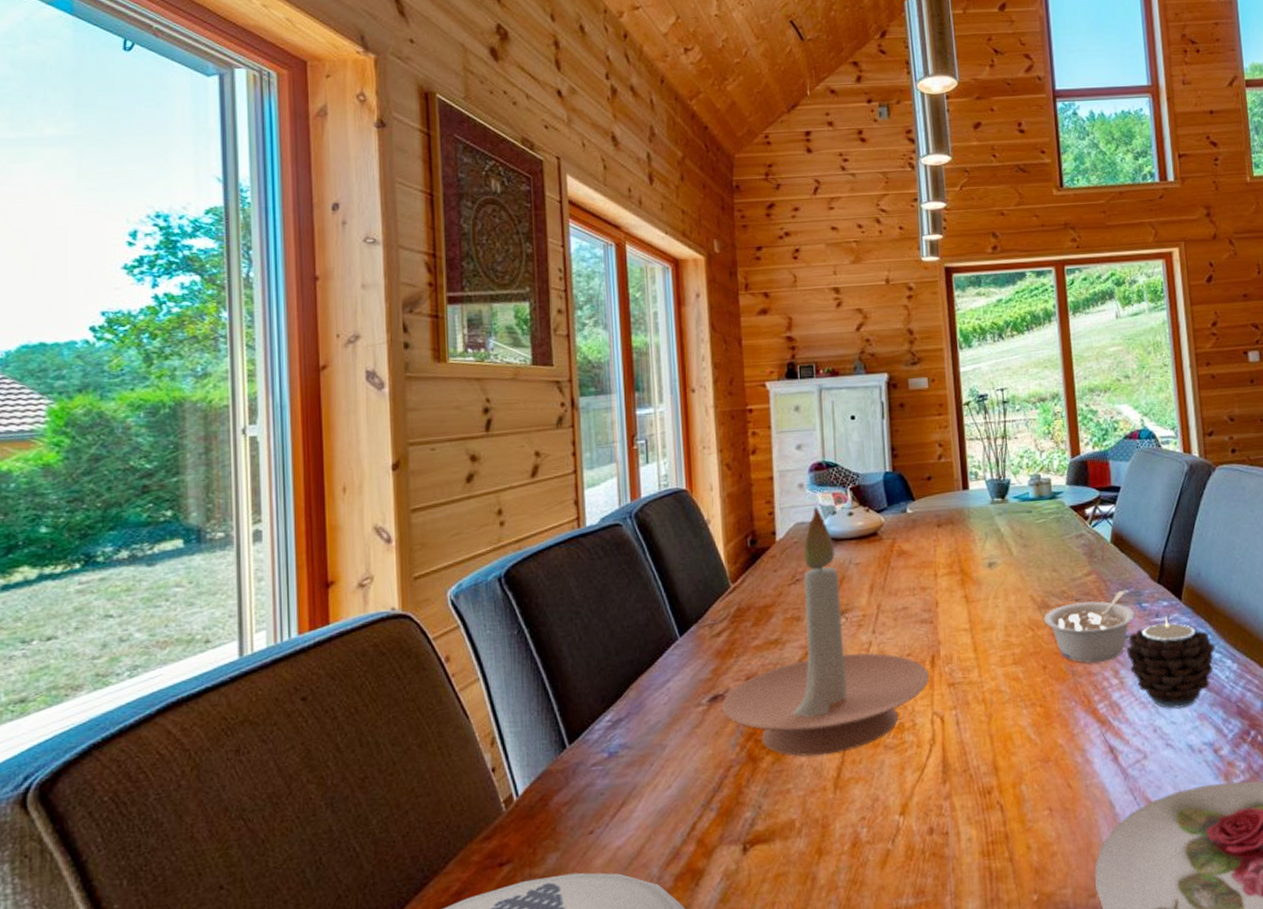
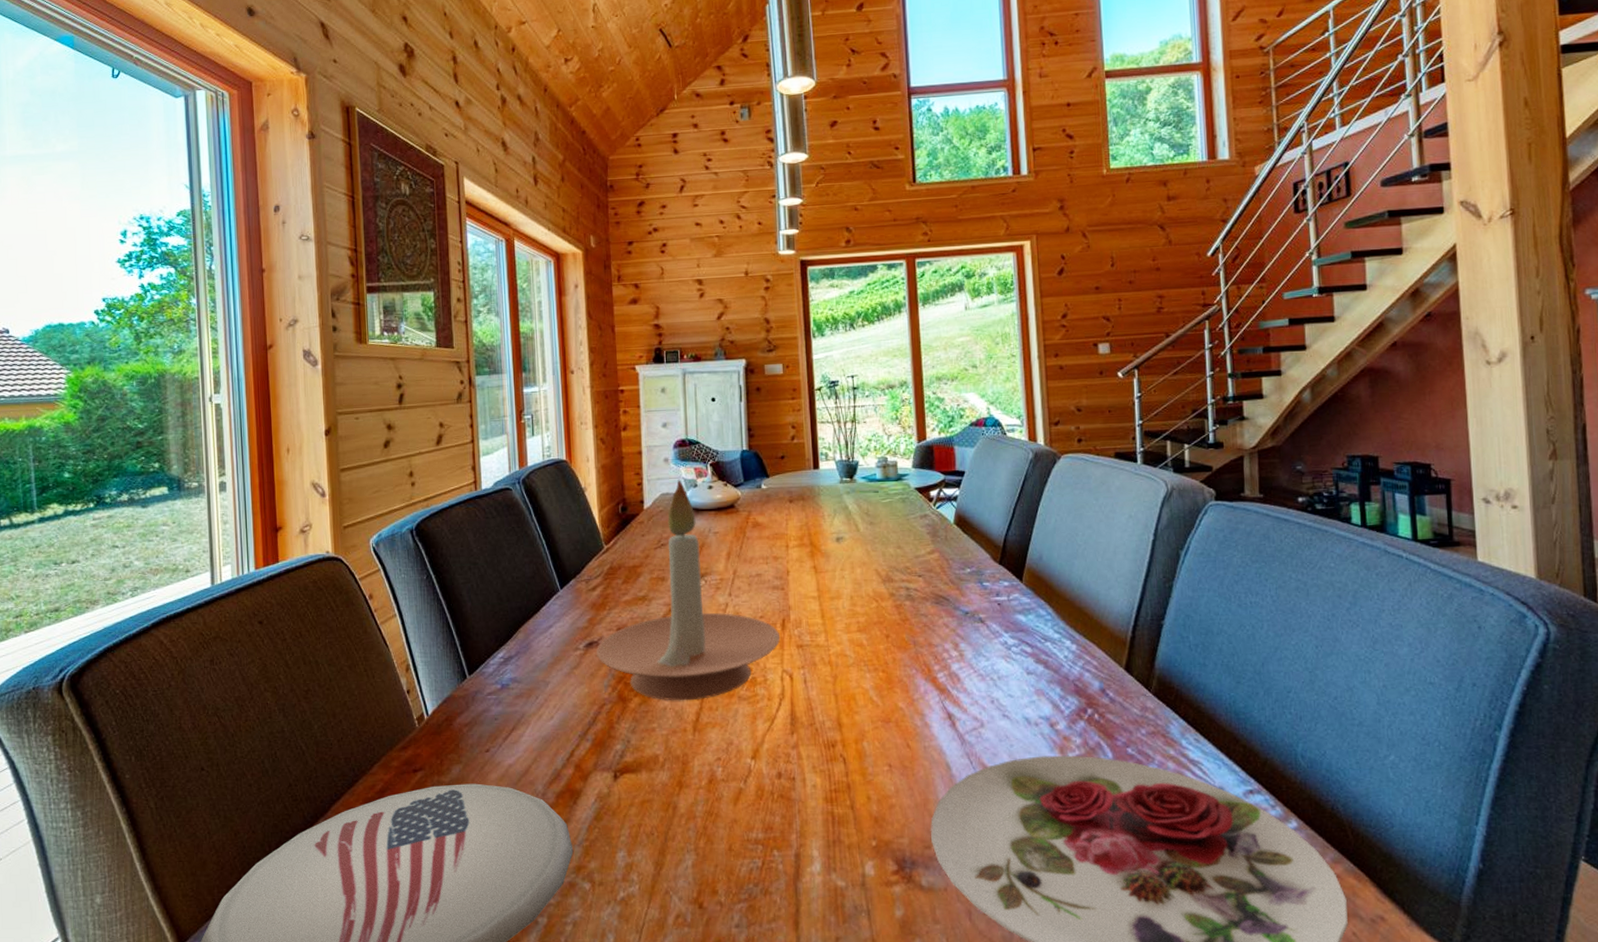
legume: present [1043,591,1135,664] -> none [887,570,976,636]
candle: present [1126,616,1216,709] -> none [966,596,1055,683]

